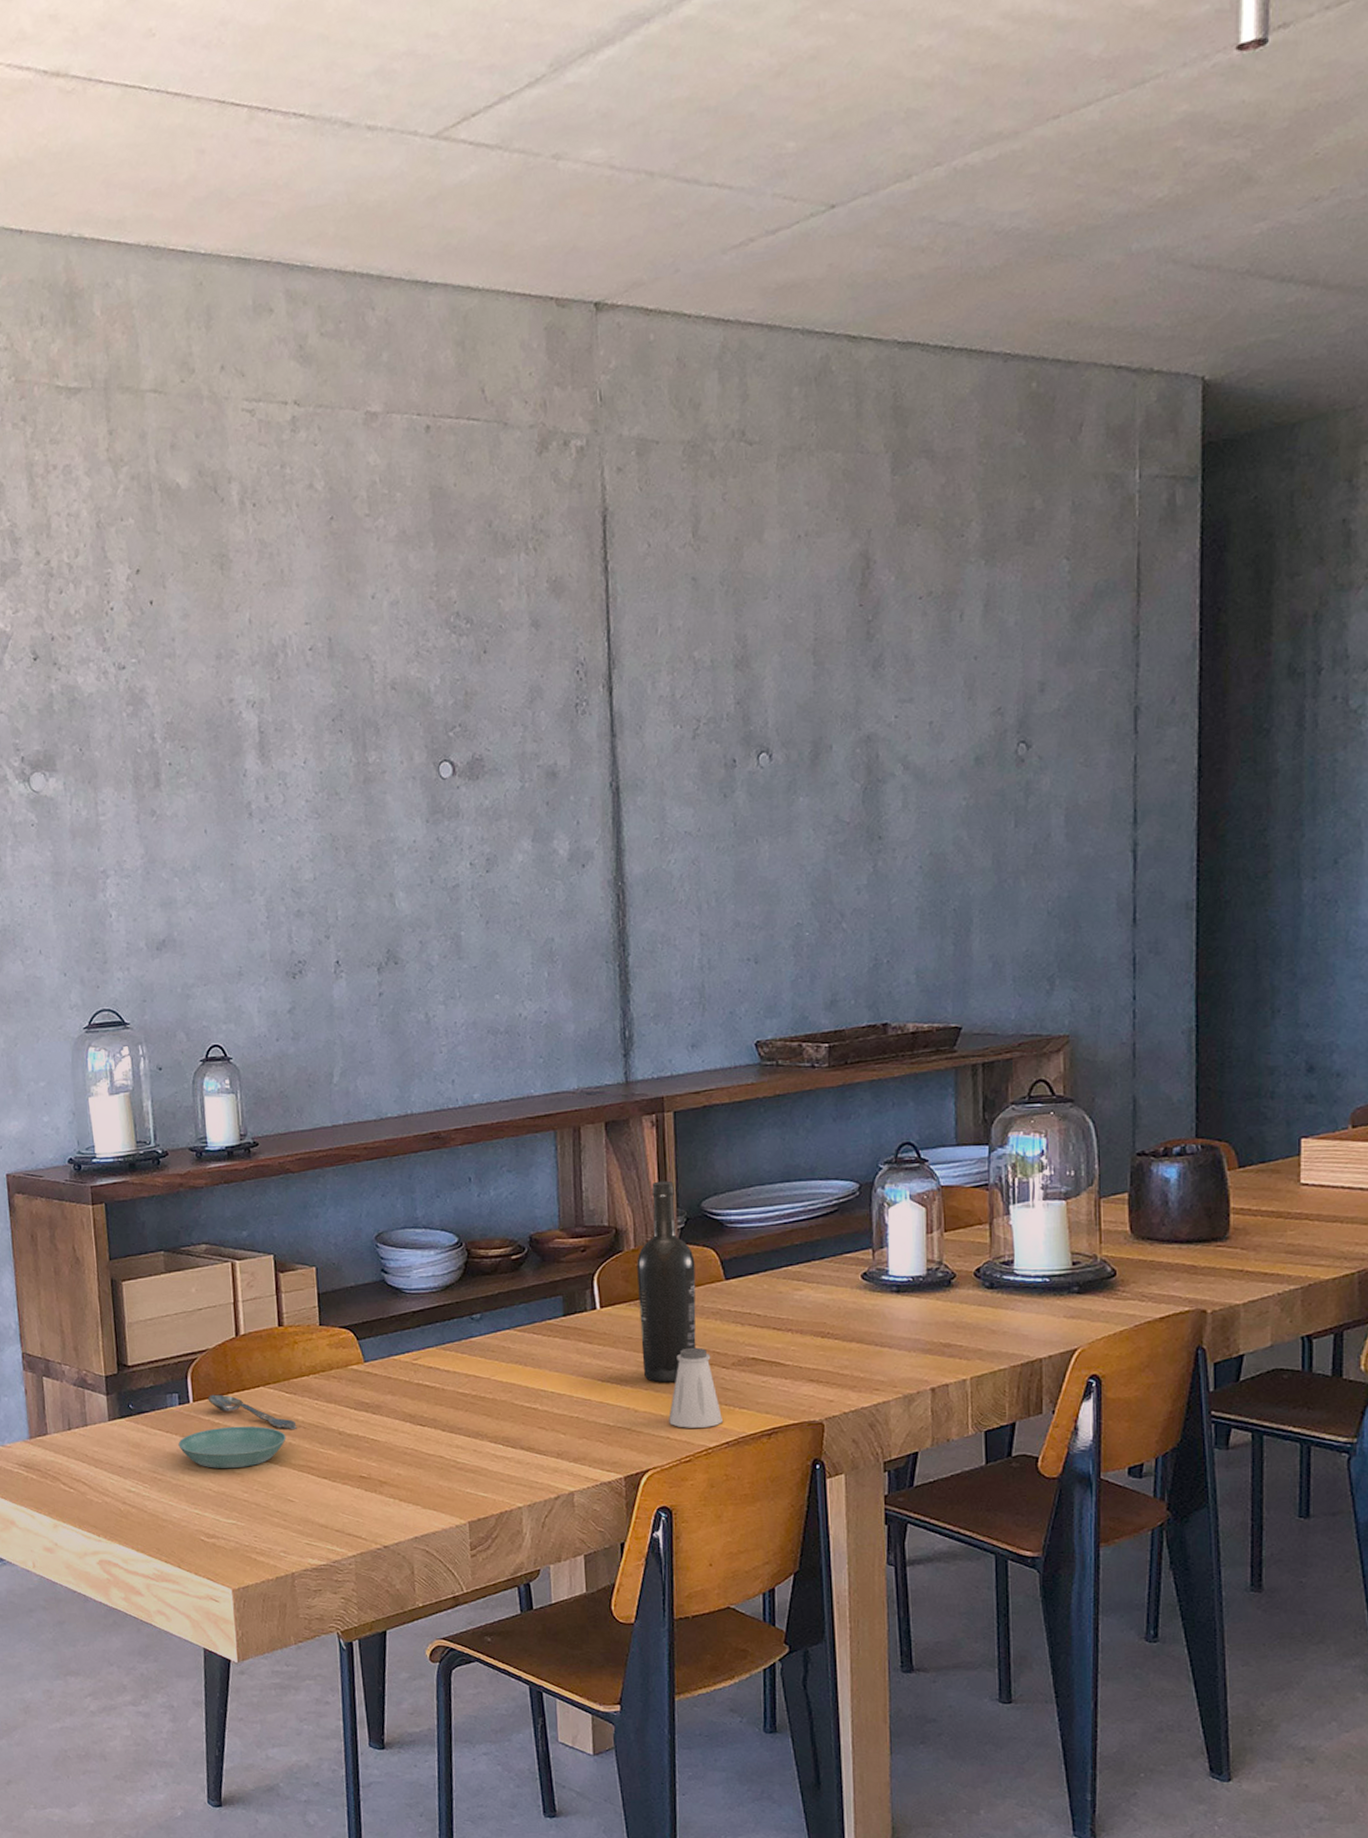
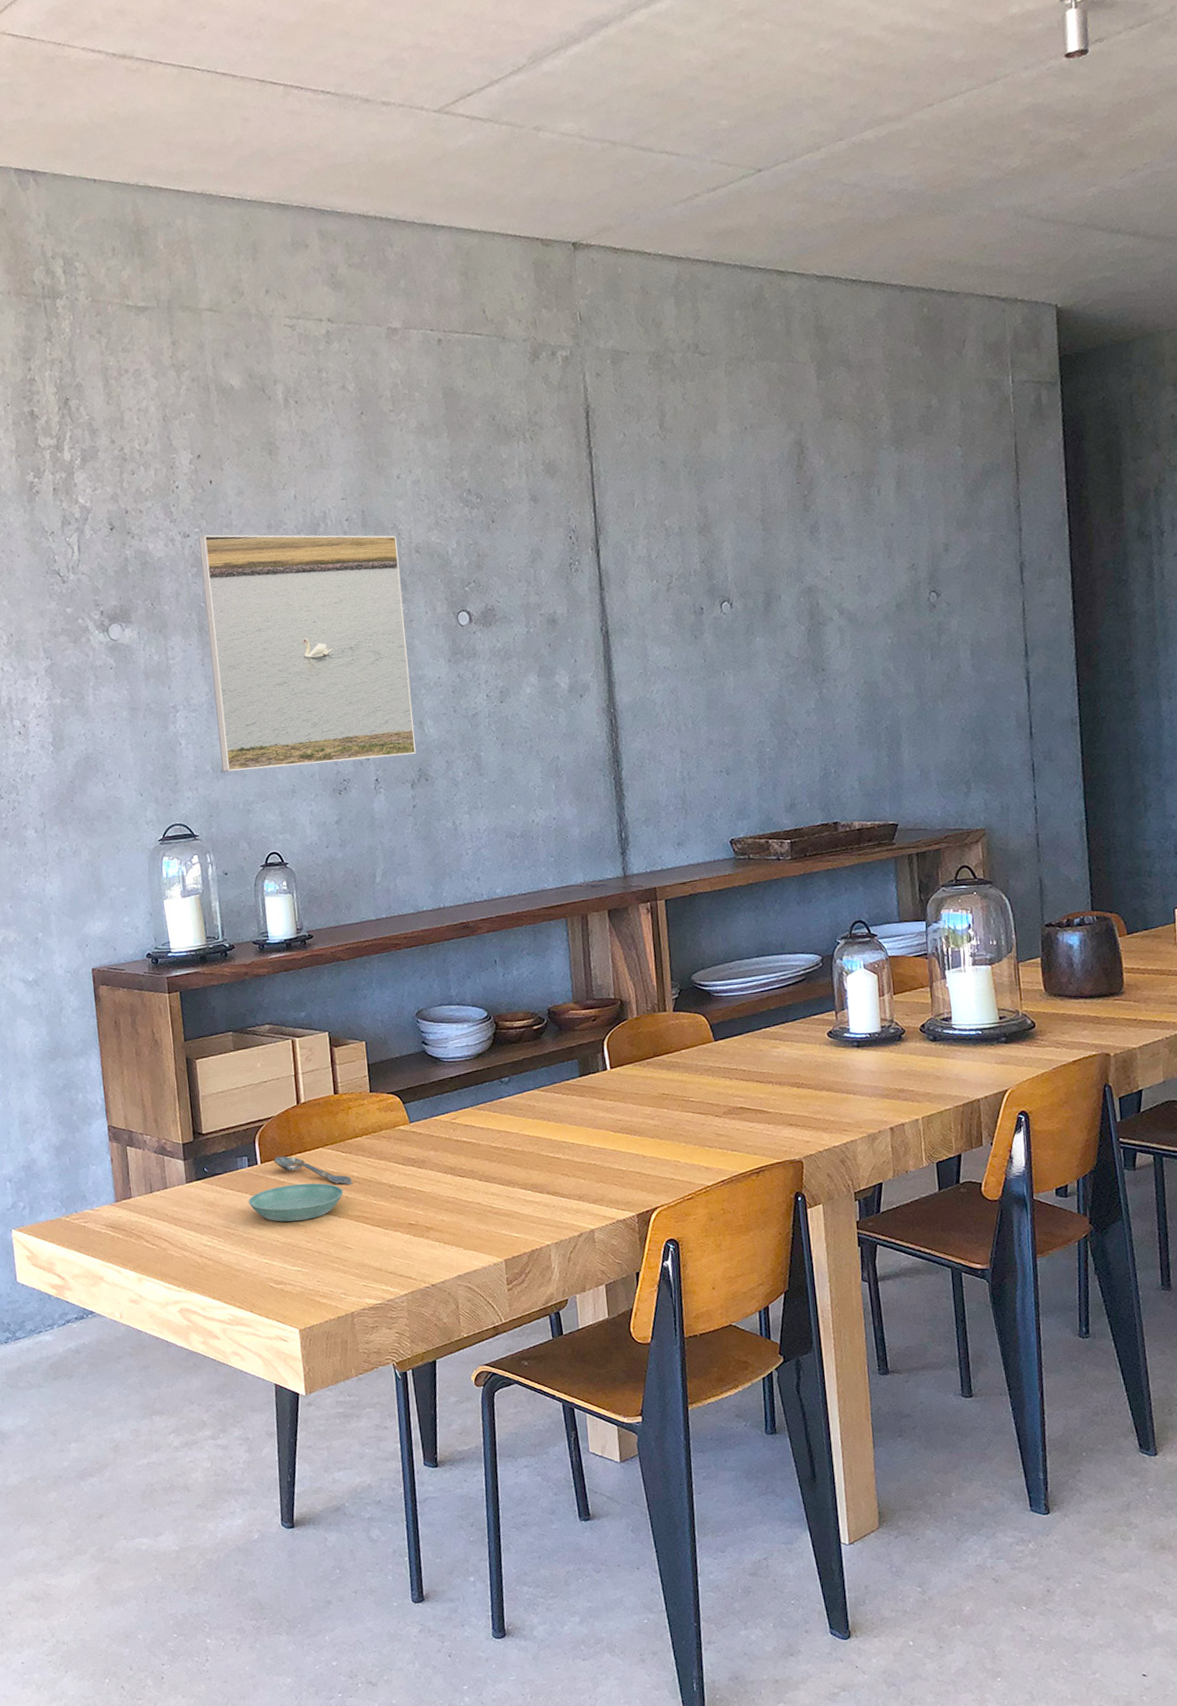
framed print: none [136,666,384,949] -> present [198,534,416,772]
wine bottle: present [636,1180,696,1383] -> none [639,958,693,1132]
saltshaker: present [669,1347,723,1428] -> none [672,1099,718,1170]

